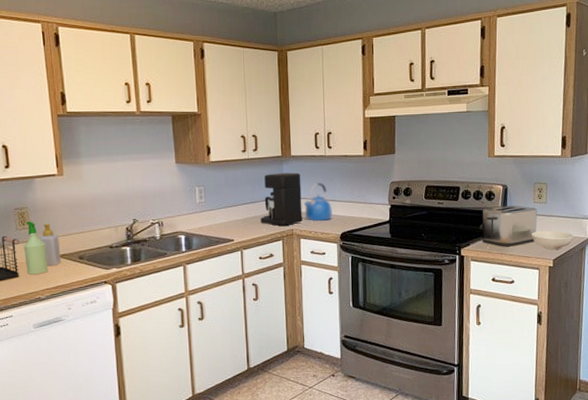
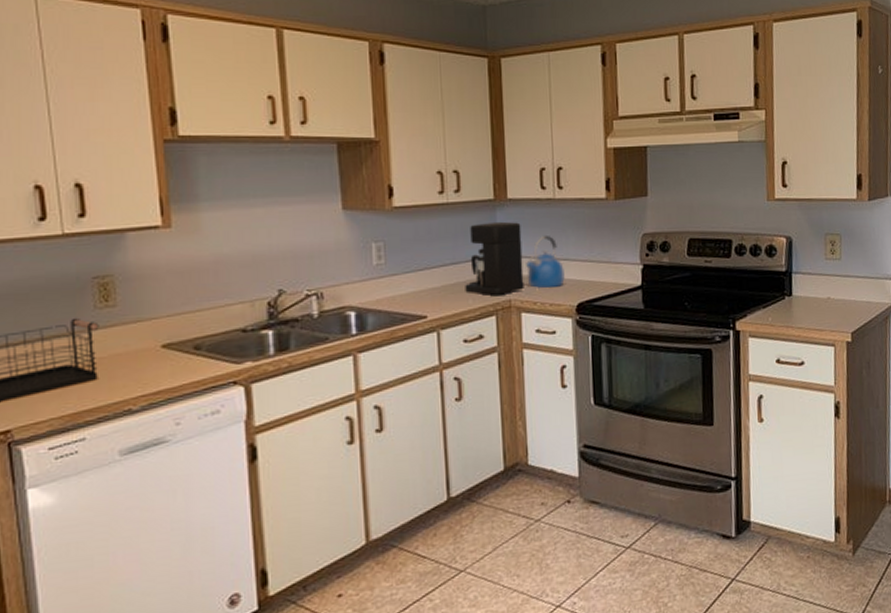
spray bottle: present [23,221,48,276] -> none [105,295,145,377]
soap bottle: present [39,223,61,267] -> none [131,298,165,363]
toaster: present [479,204,538,248] -> none [758,262,831,319]
bowl: present [531,230,574,250] -> none [823,295,876,320]

